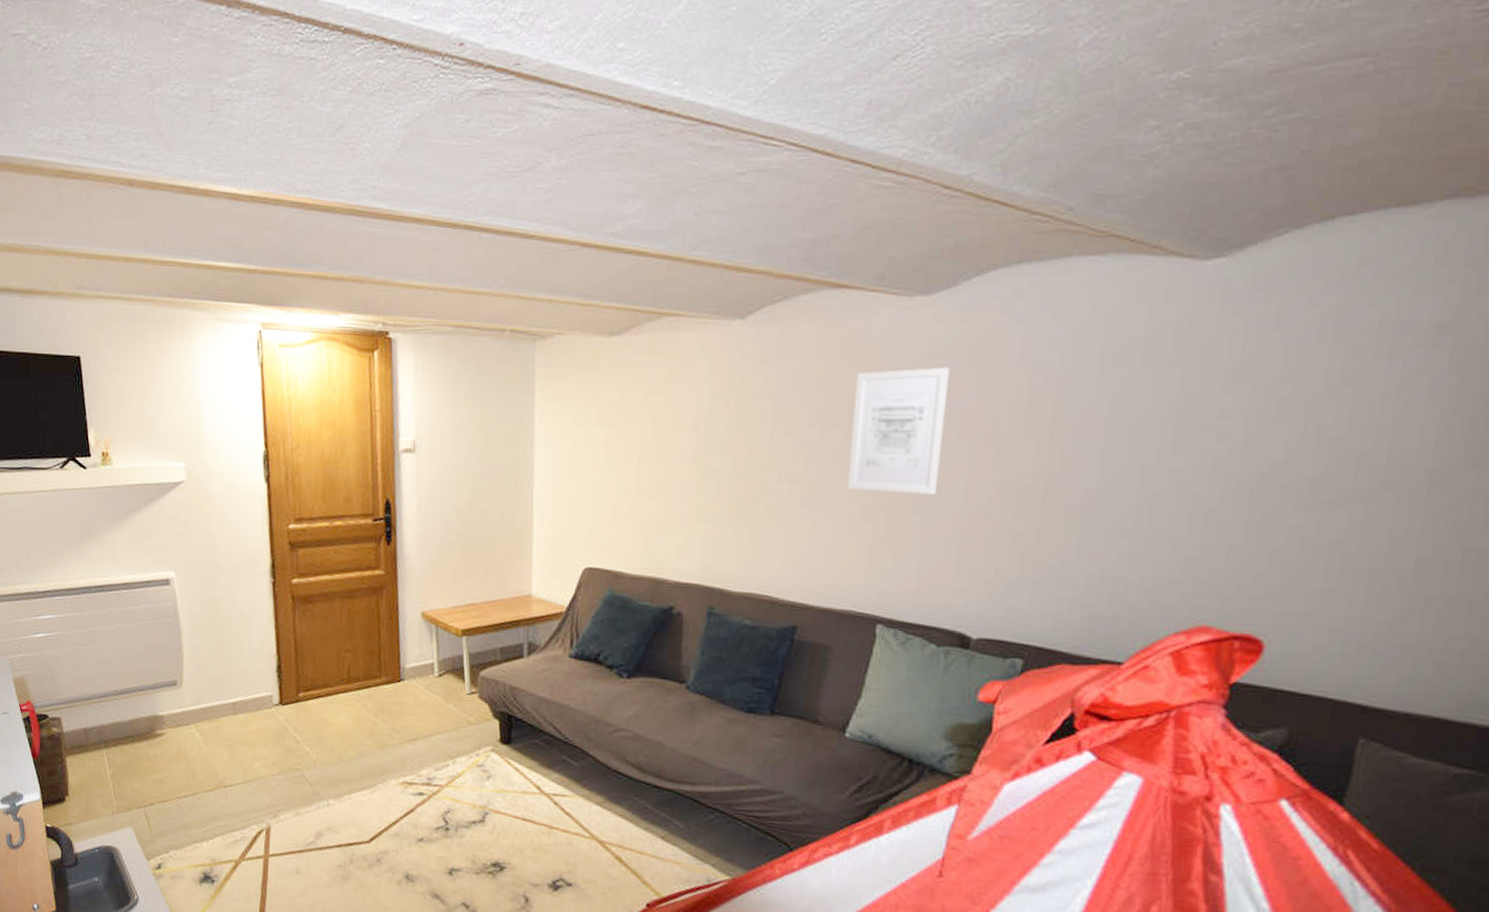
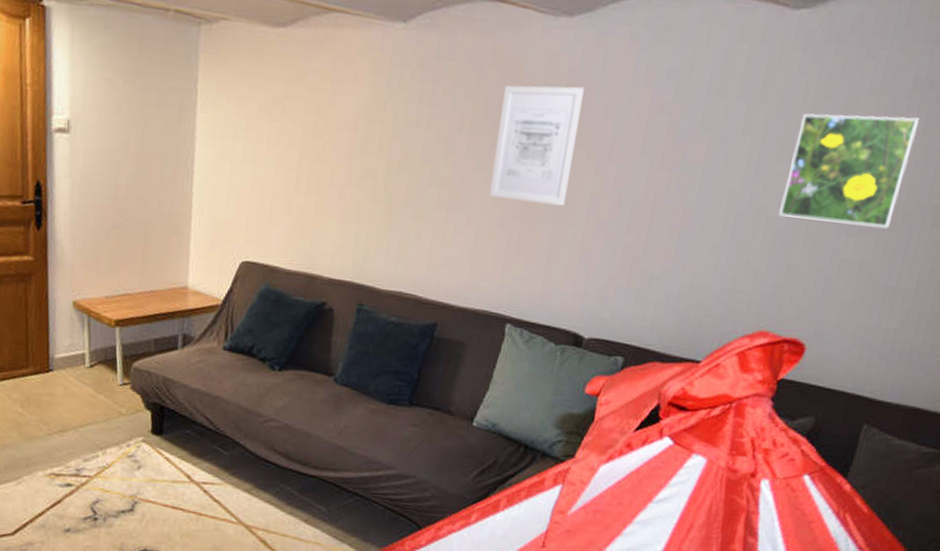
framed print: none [1209,367,1392,500] -> present [779,113,919,229]

